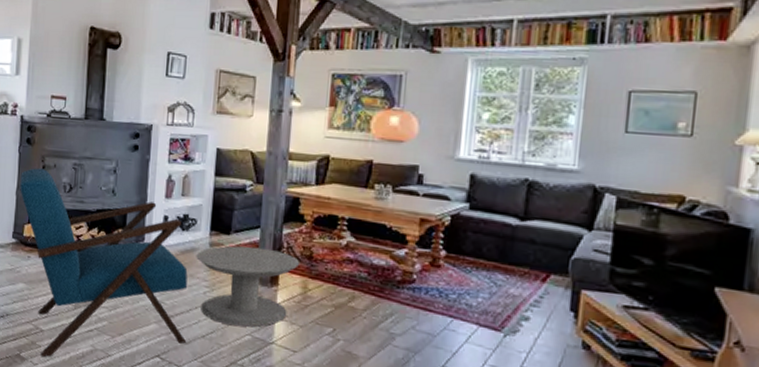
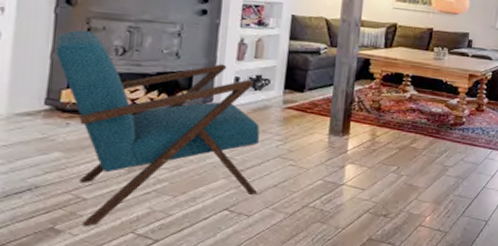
side table: present [196,246,300,327] -> none [269,102,370,174]

